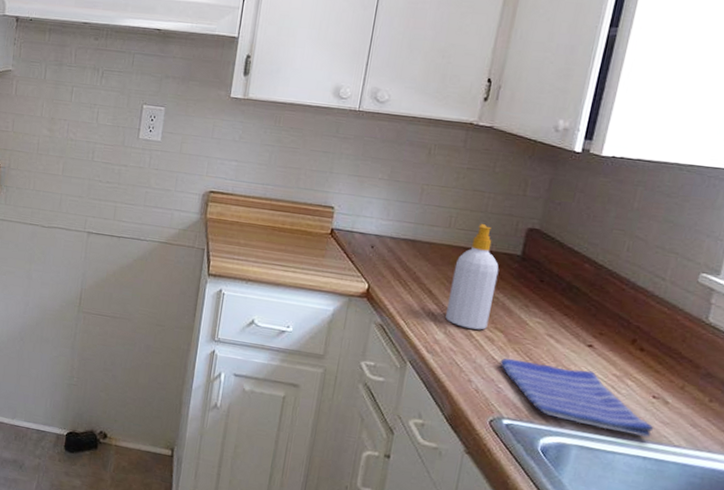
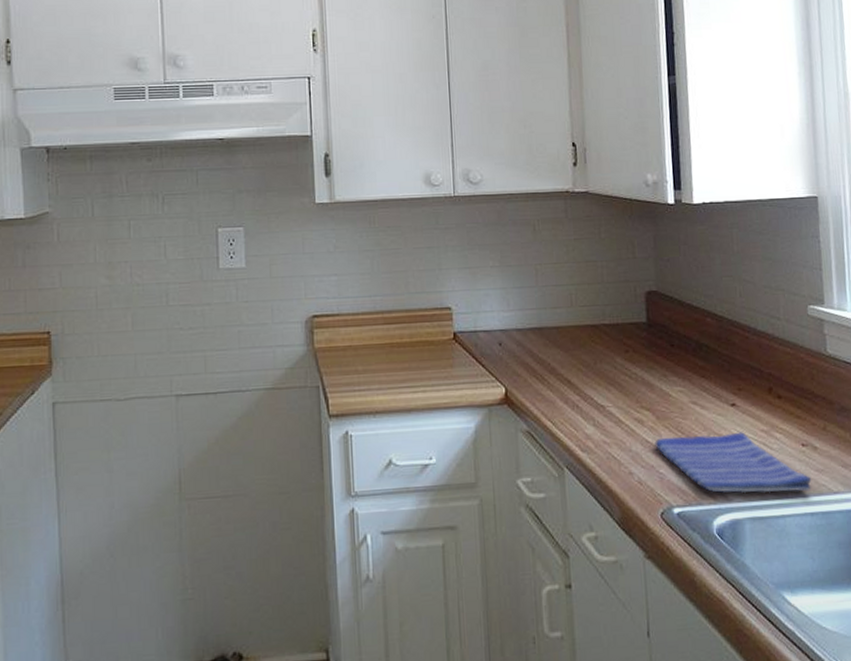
soap bottle: present [445,224,499,330] -> none [586,296,634,414]

